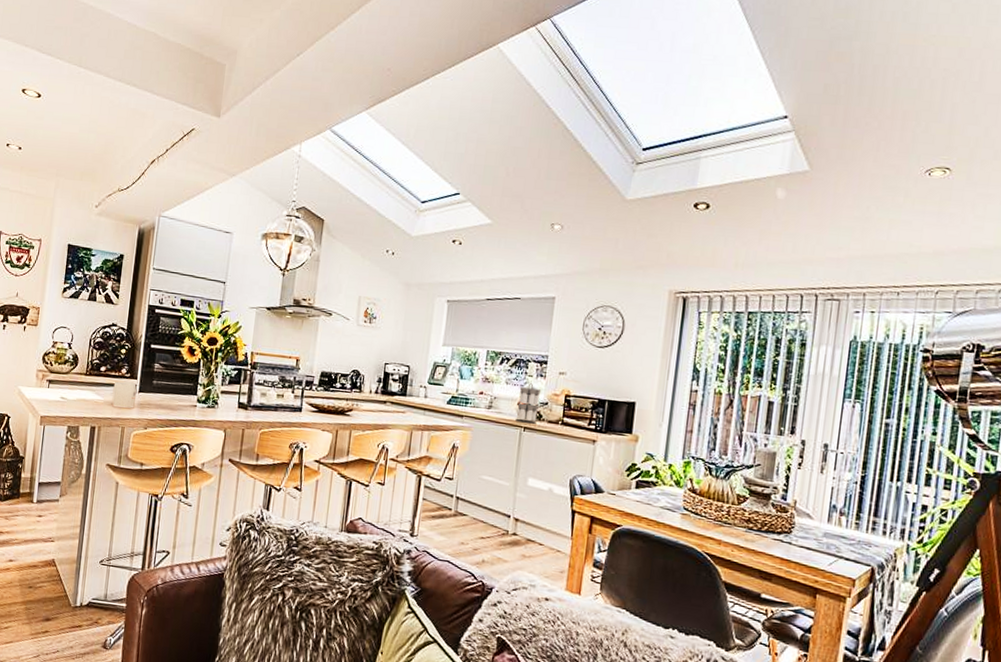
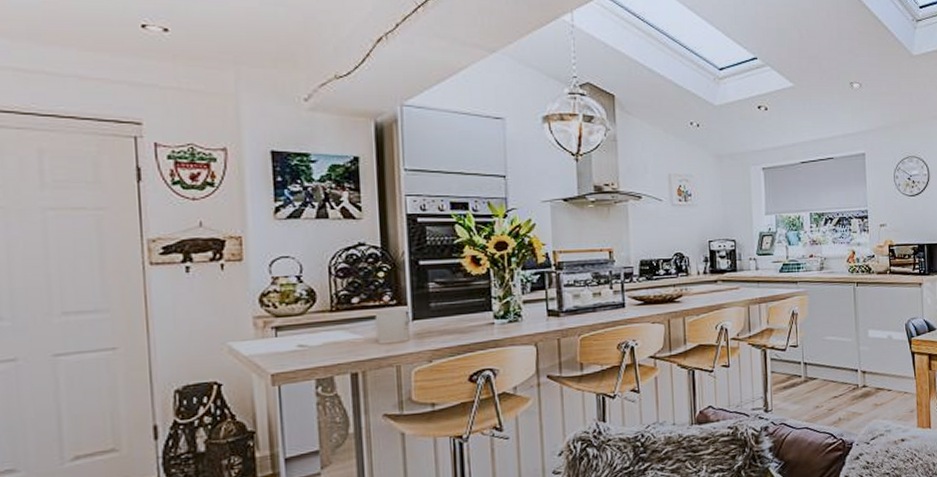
spice rack: present [515,383,540,425] -> none [847,239,867,279]

